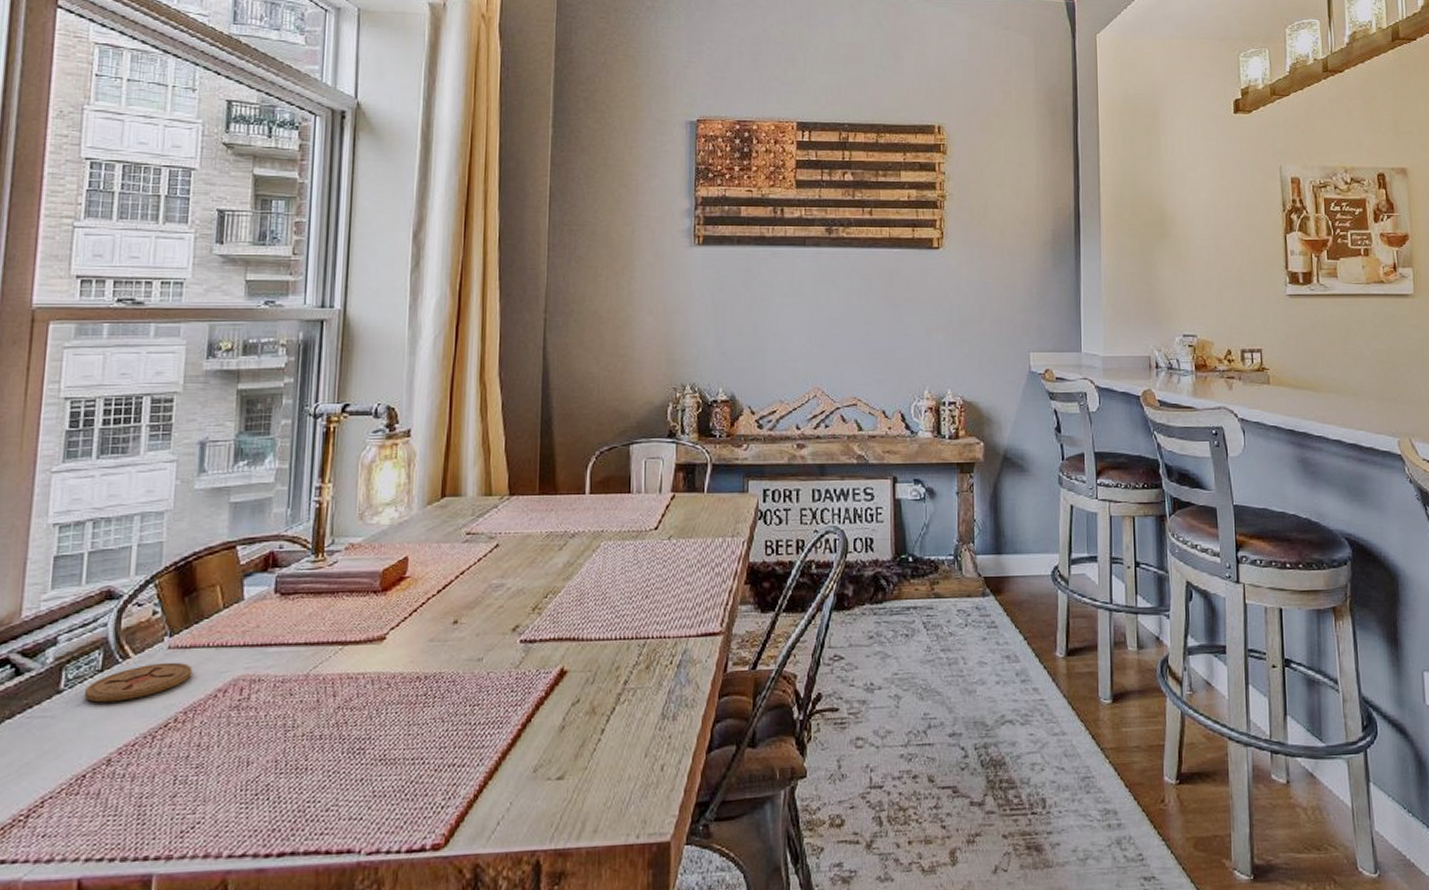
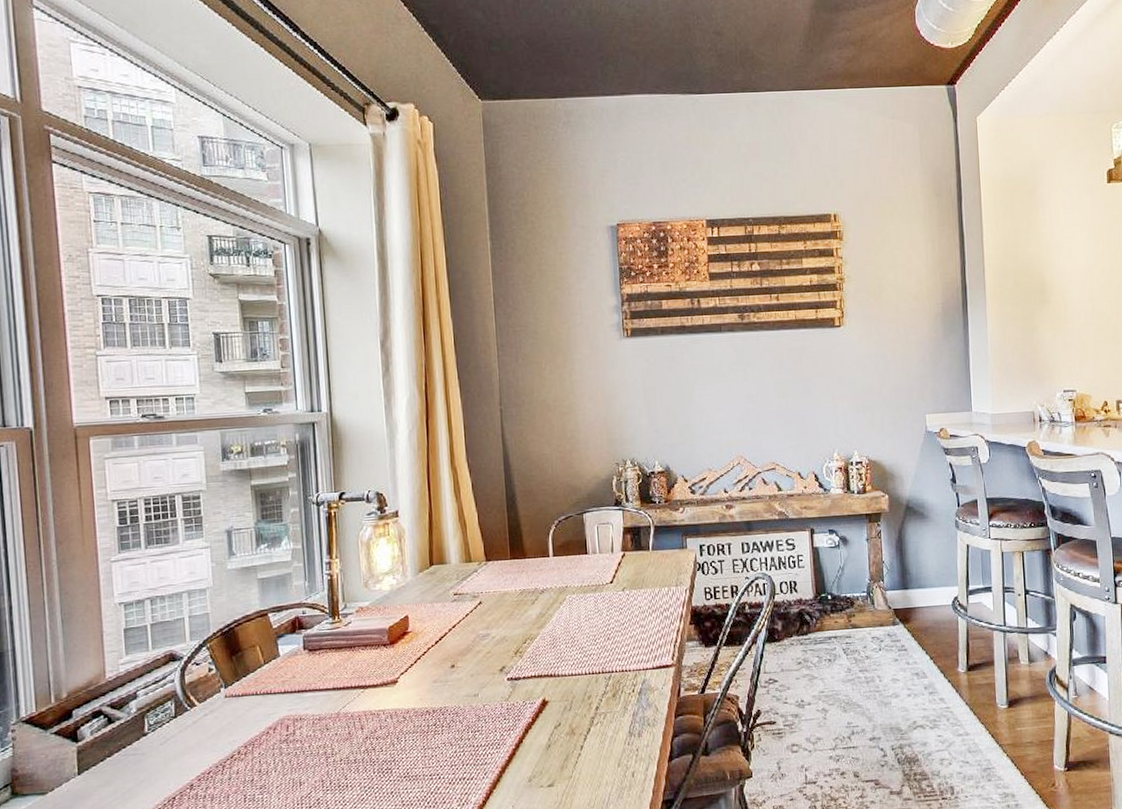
coaster: present [83,662,192,703] -> none [164,707,247,742]

